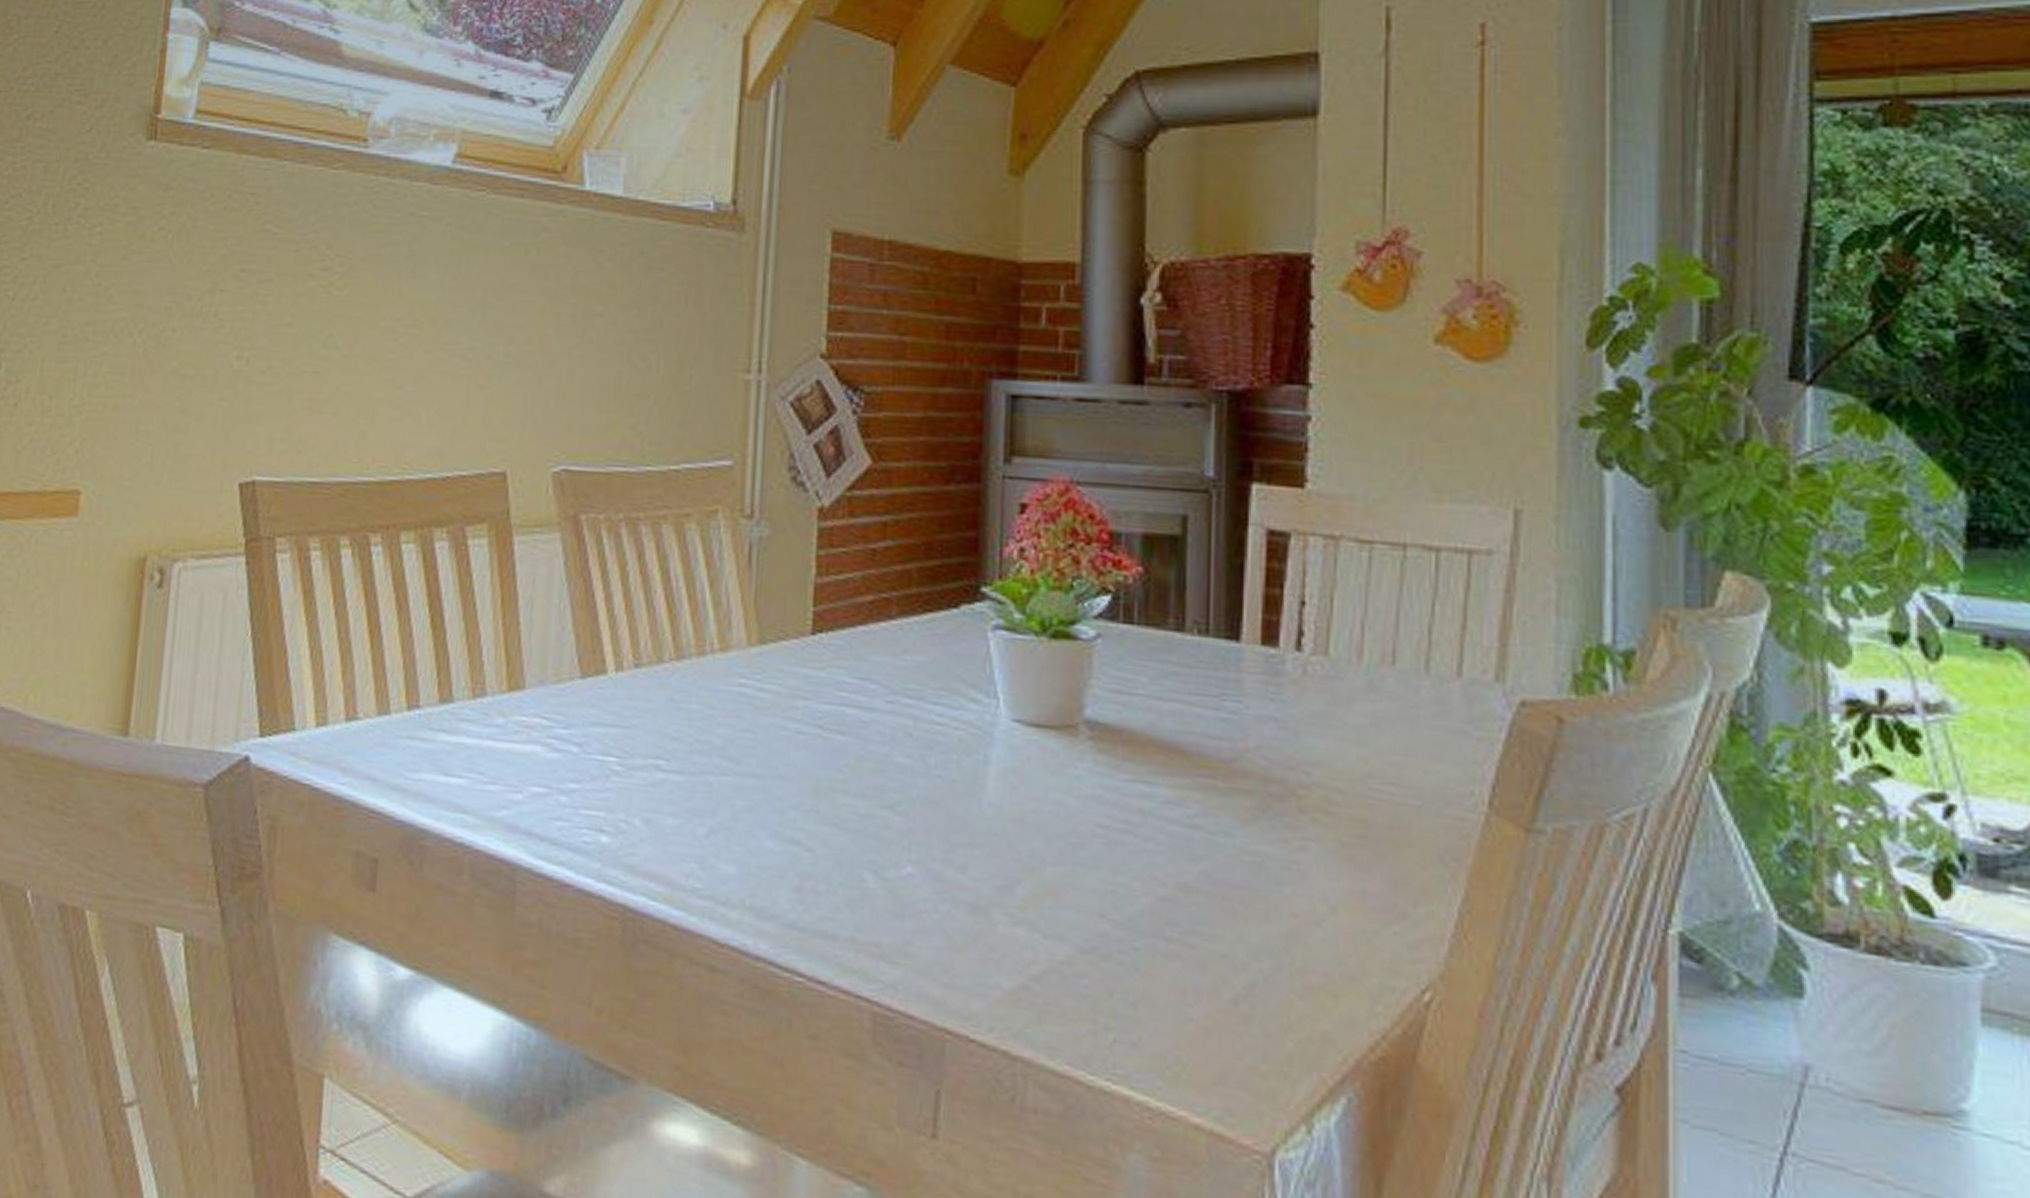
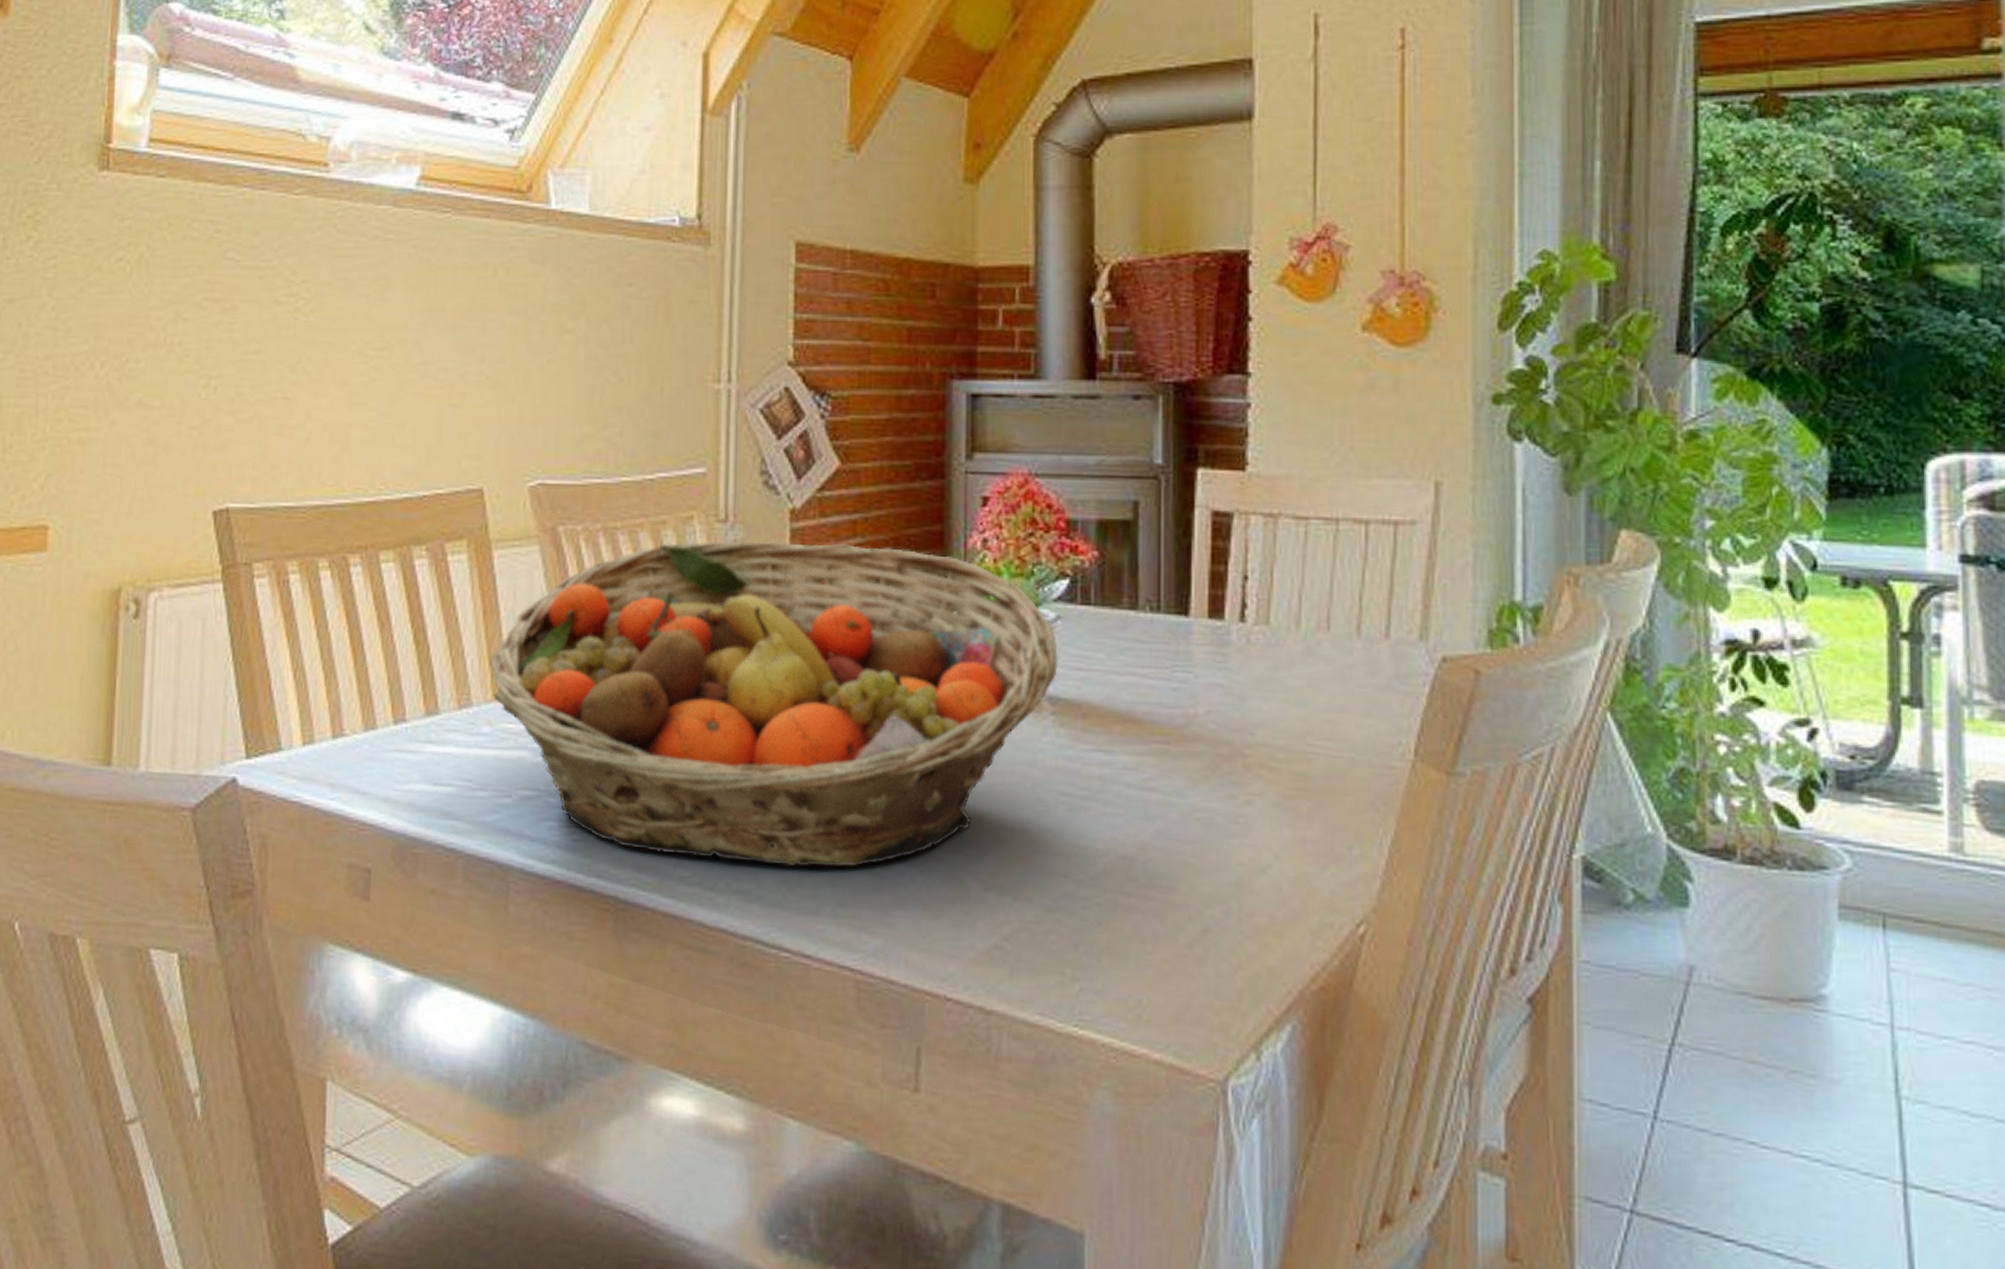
fruit basket: none [506,536,1097,891] -> present [490,540,1058,868]

